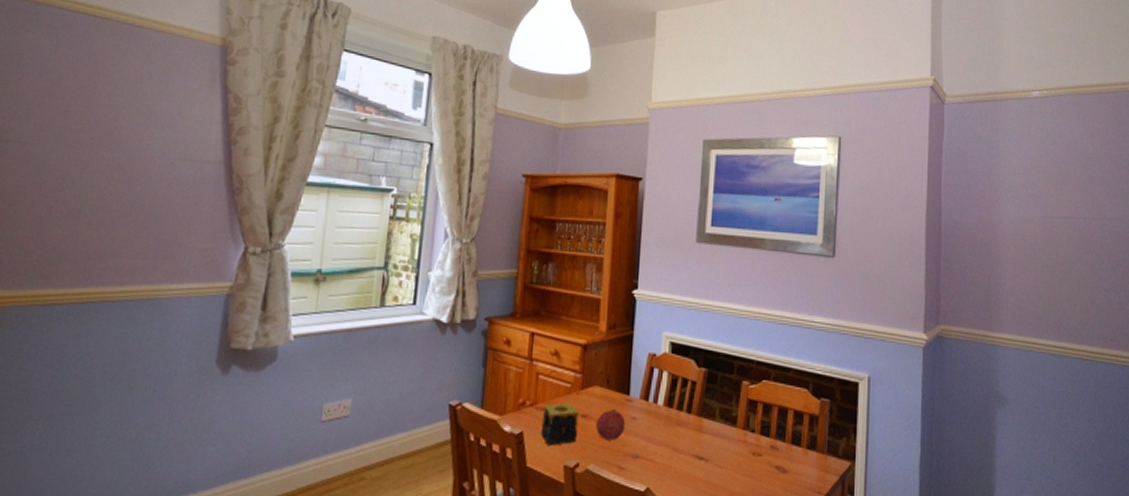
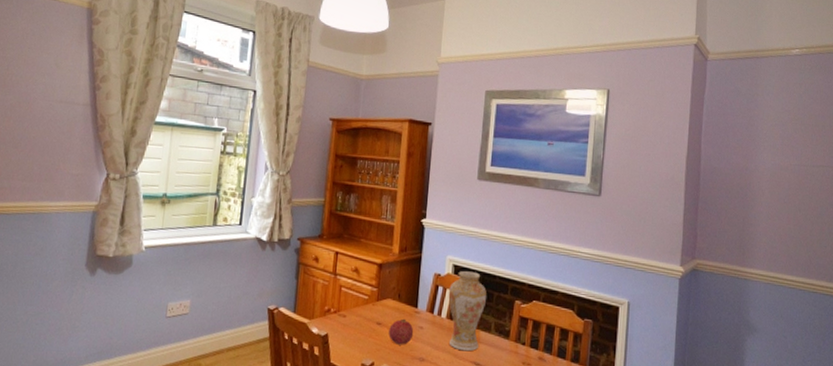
candle: present [540,402,579,446] -> none [342,311,374,347]
vase: none [665,348,710,444] -> present [448,270,487,351]

